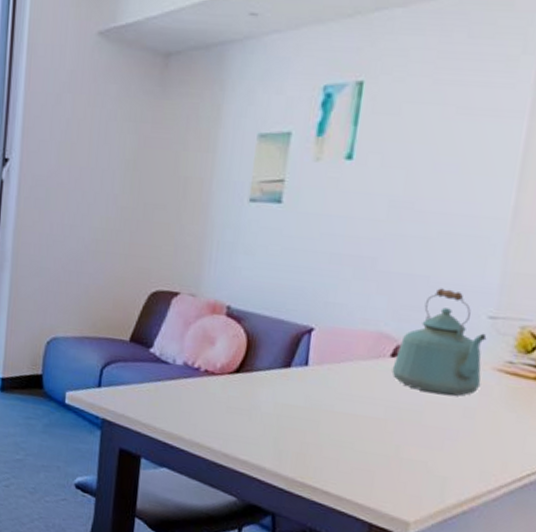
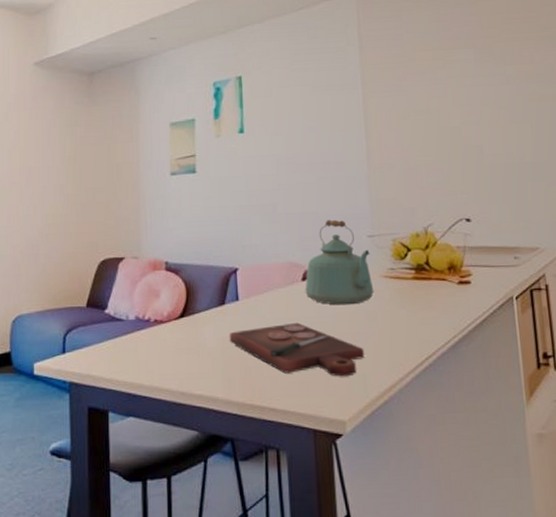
cutting board: none [288,399,452,476] -> present [229,322,365,377]

